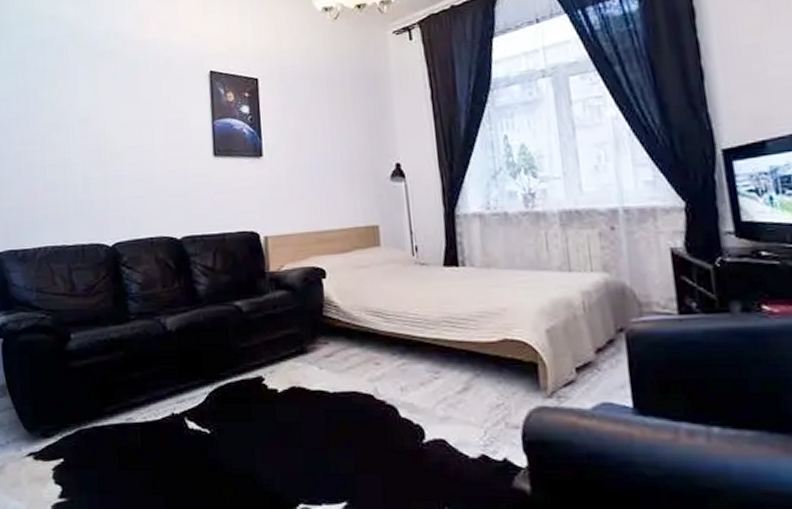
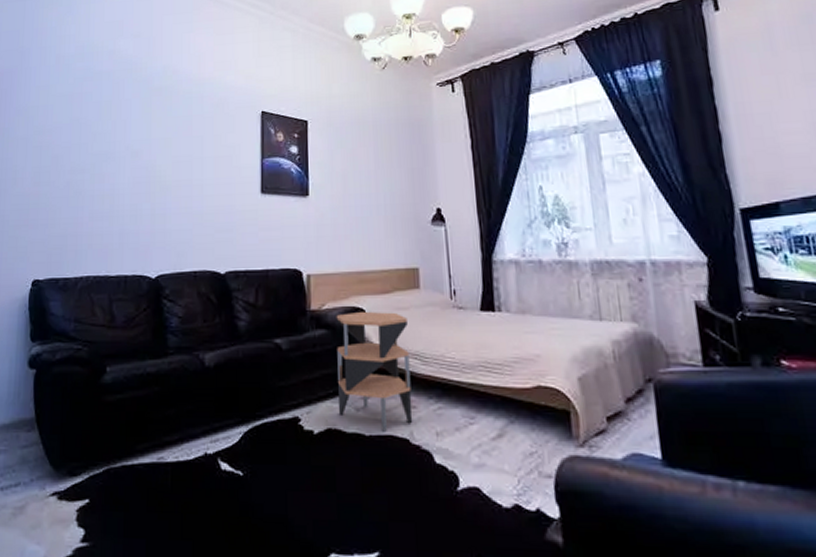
side table: none [295,271,377,389] -> present [336,311,413,432]

